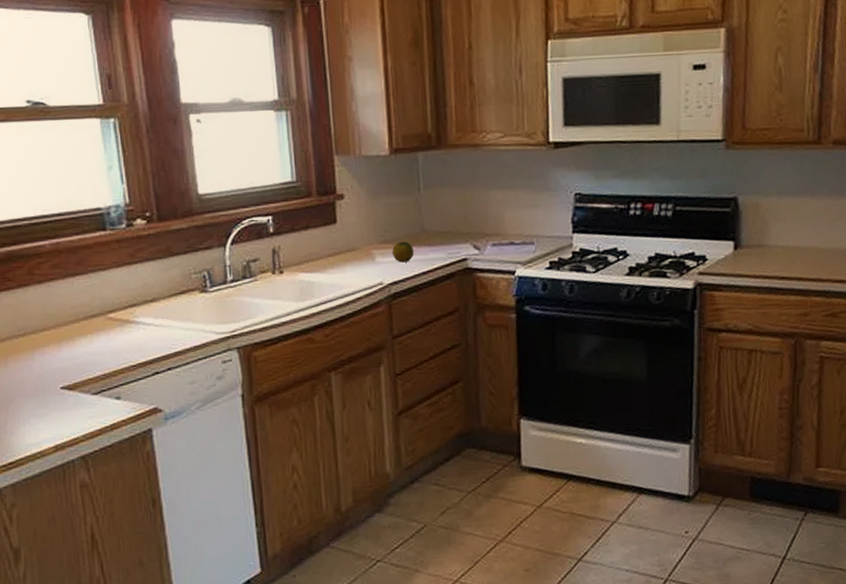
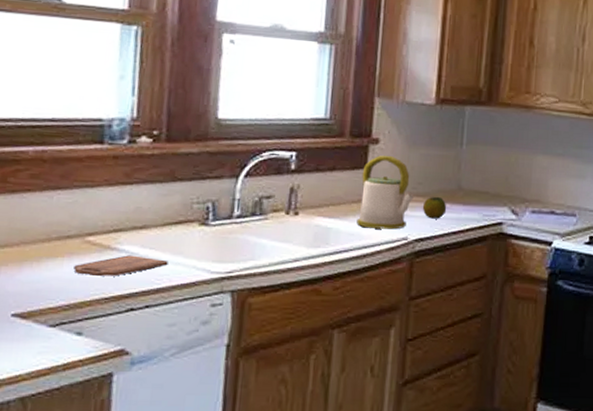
cutting board: none [103,325,180,348] -> present [73,255,168,277]
kettle: none [333,208,384,278] -> present [356,155,415,230]

